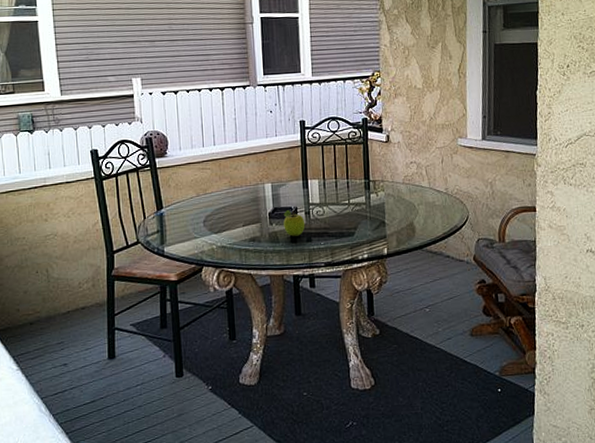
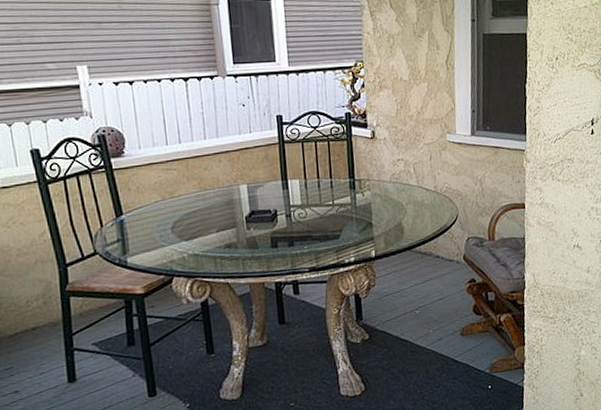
fruit: present [283,210,305,237] -> none [261,213,287,241]

